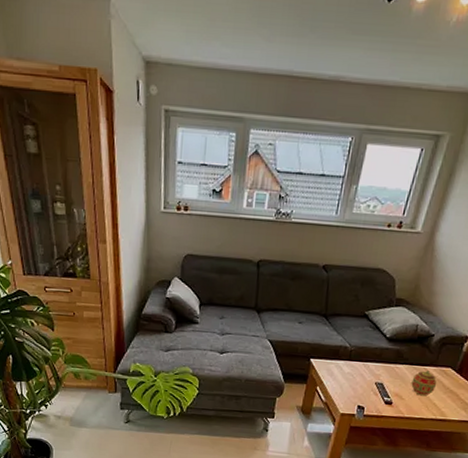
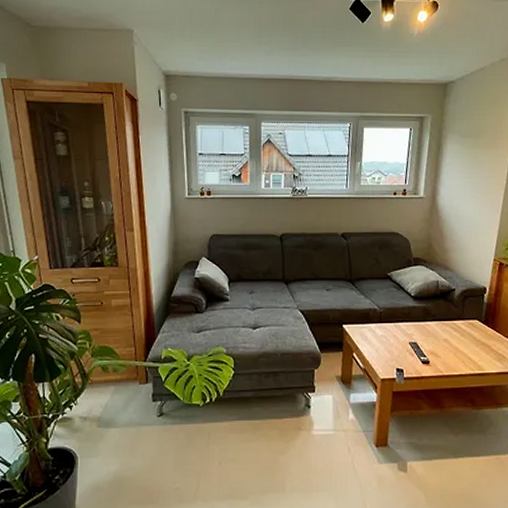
decorative egg: present [411,371,437,397] -> none [443,325,468,351]

